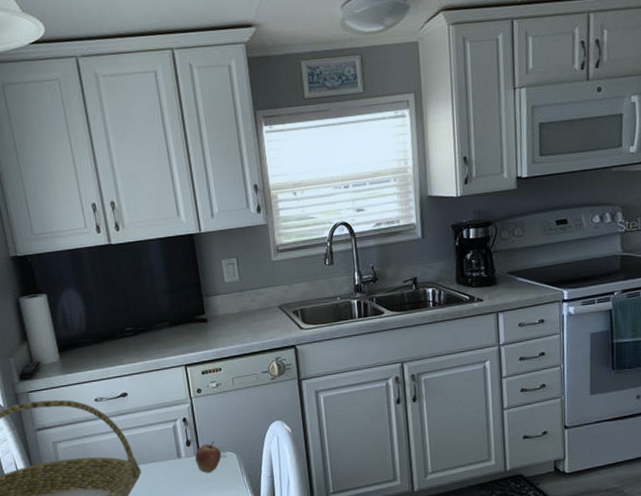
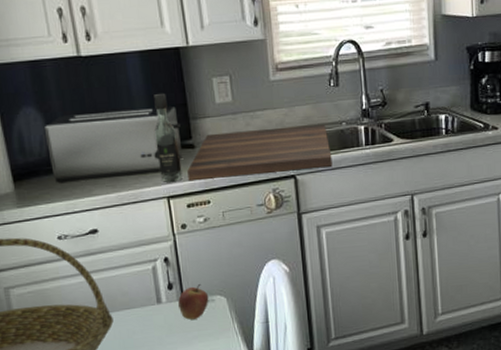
toaster: none [82,285,197,353] -> present [44,105,183,183]
bottle: none [172,274,198,352] -> present [153,93,183,182]
cutting board: none [201,299,329,350] -> present [187,124,333,180]

